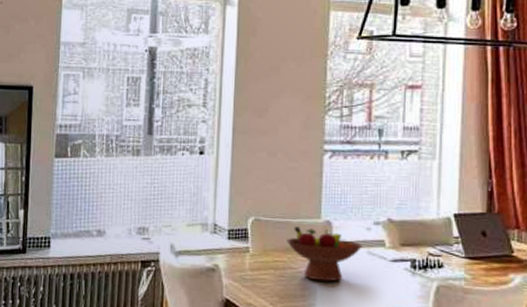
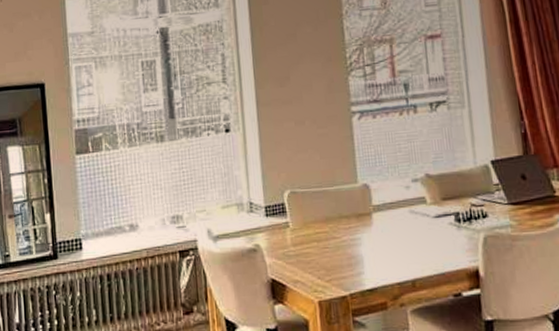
fruit bowl: present [287,226,363,282] -> none [326,193,404,248]

